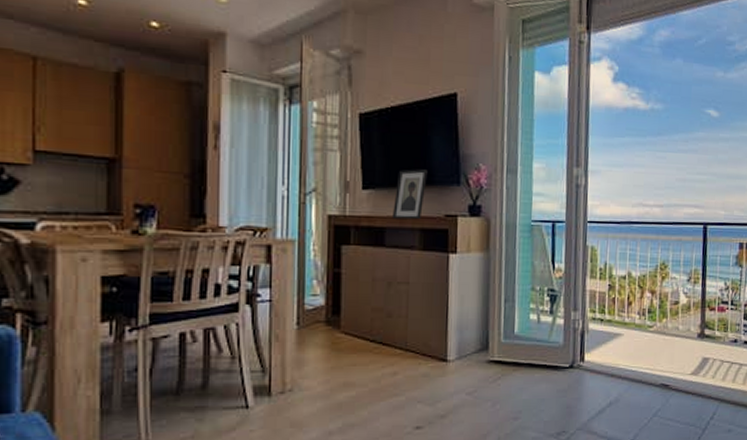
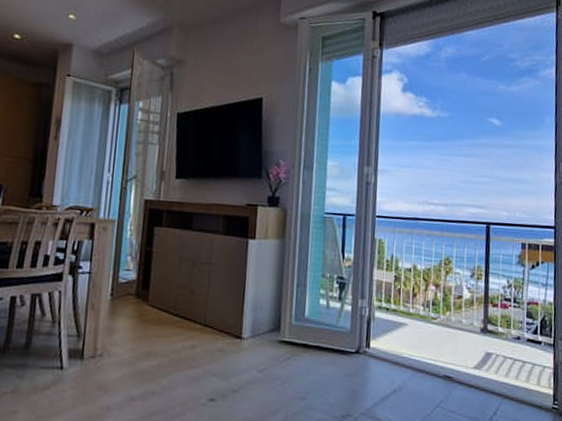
picture frame: present [391,169,428,220] -> none [199,162,233,208]

